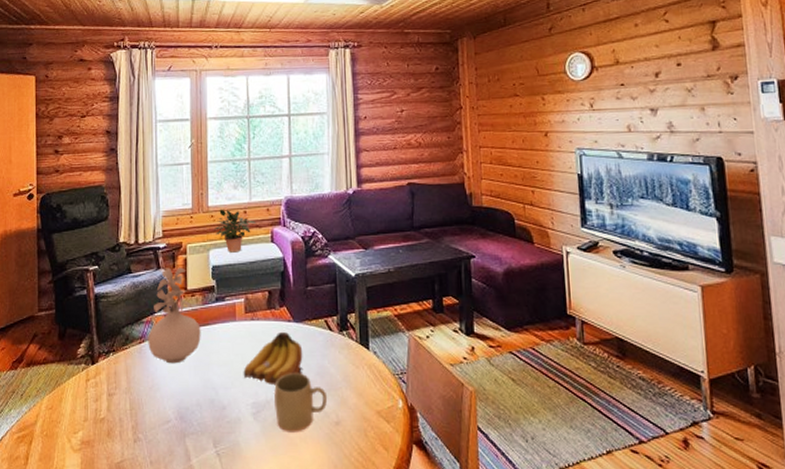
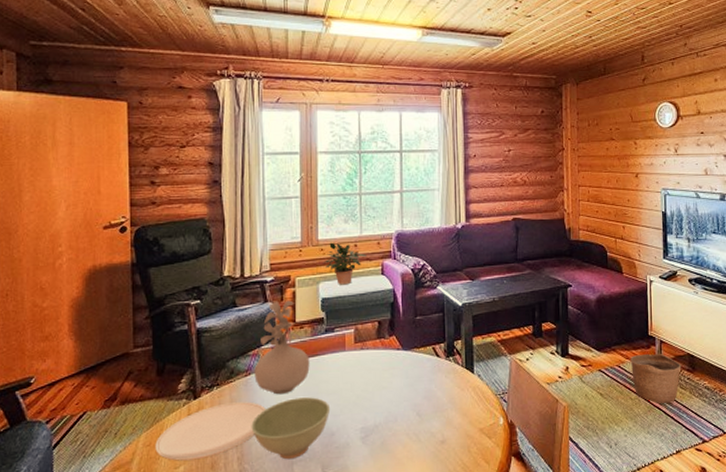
plate: none [57,369,159,426] -> present [155,402,266,461]
bowl: none [145,368,222,432] -> present [251,397,331,460]
fruit: present [243,331,303,386] -> none [352,359,411,411]
mug: present [274,373,328,432] -> none [383,397,434,453]
basket: none [546,335,609,395] -> present [630,353,682,404]

